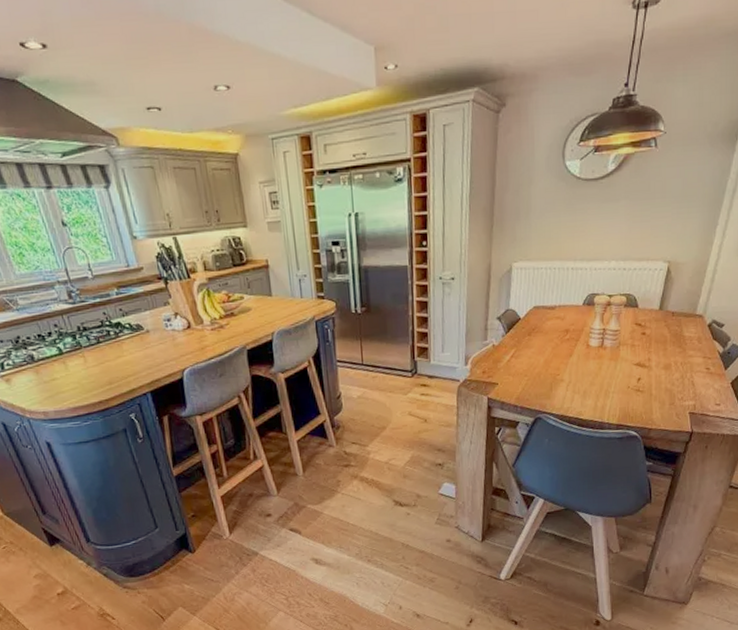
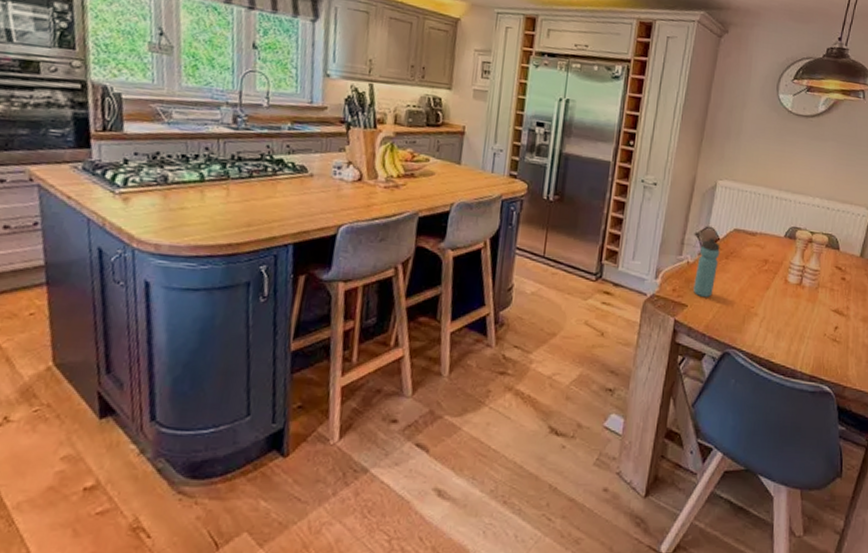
water bottle: none [501,319,522,374] -> present [693,237,720,298]

